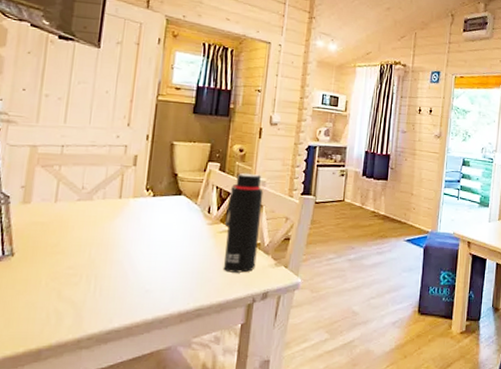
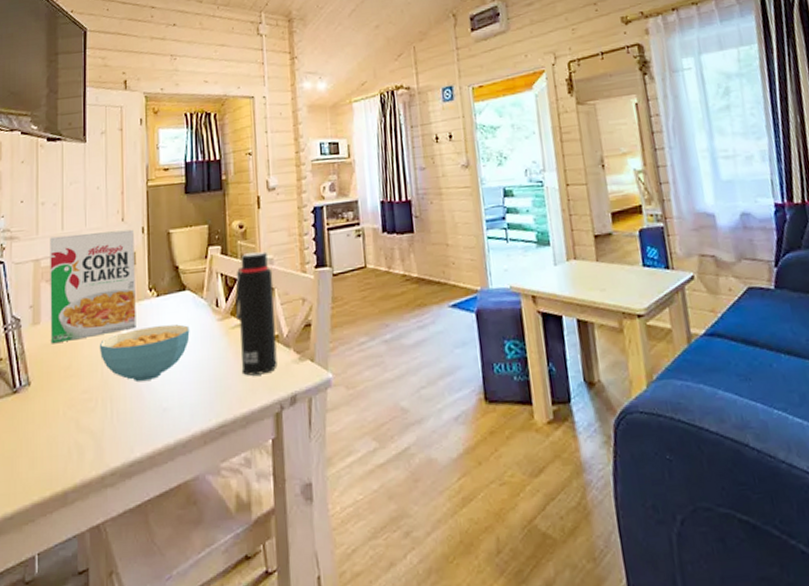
cereal box: none [40,127,138,223] -> present [50,229,136,344]
cereal bowl: none [89,220,181,266] -> present [99,324,190,382]

